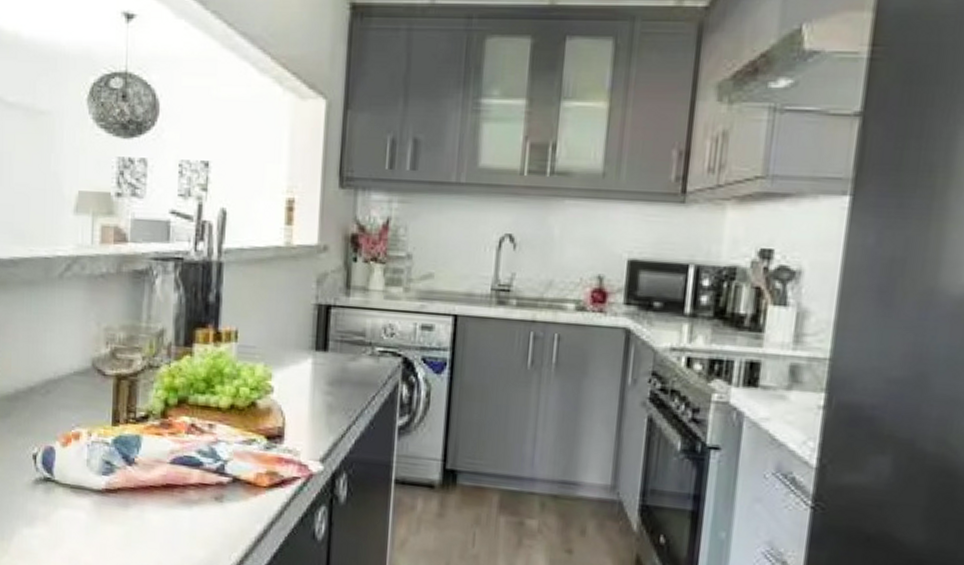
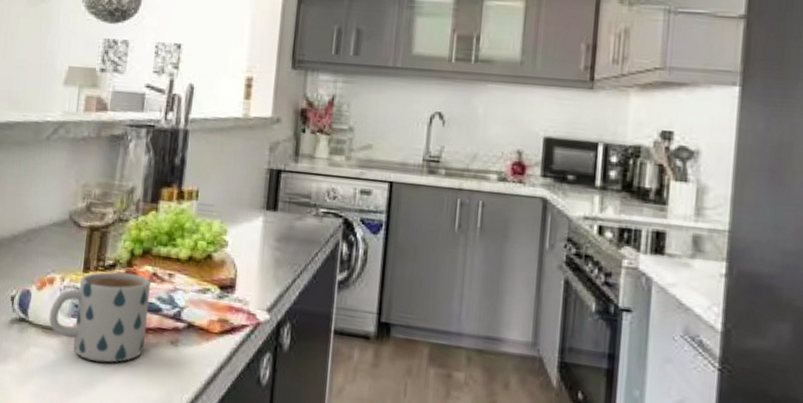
mug: none [77,424,190,523] -> present [48,272,151,363]

